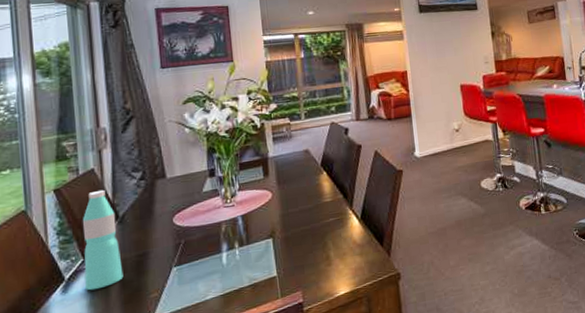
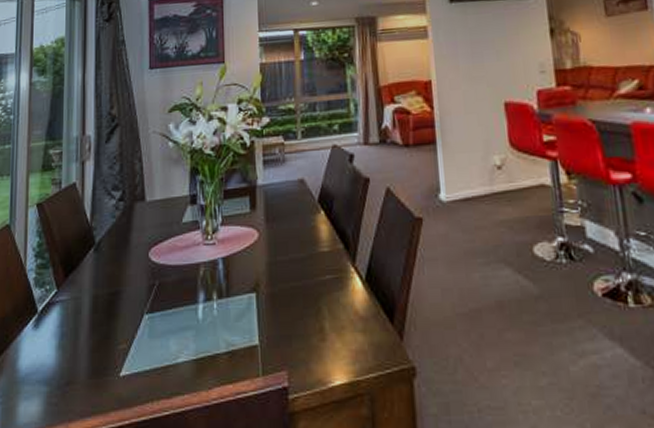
water bottle: present [82,189,124,291] -> none [56,208,94,330]

